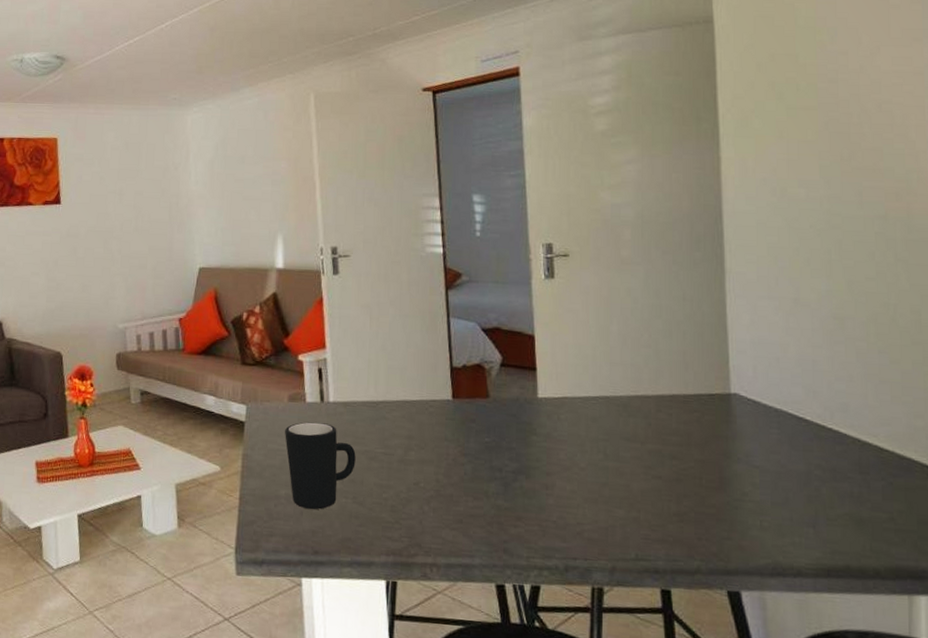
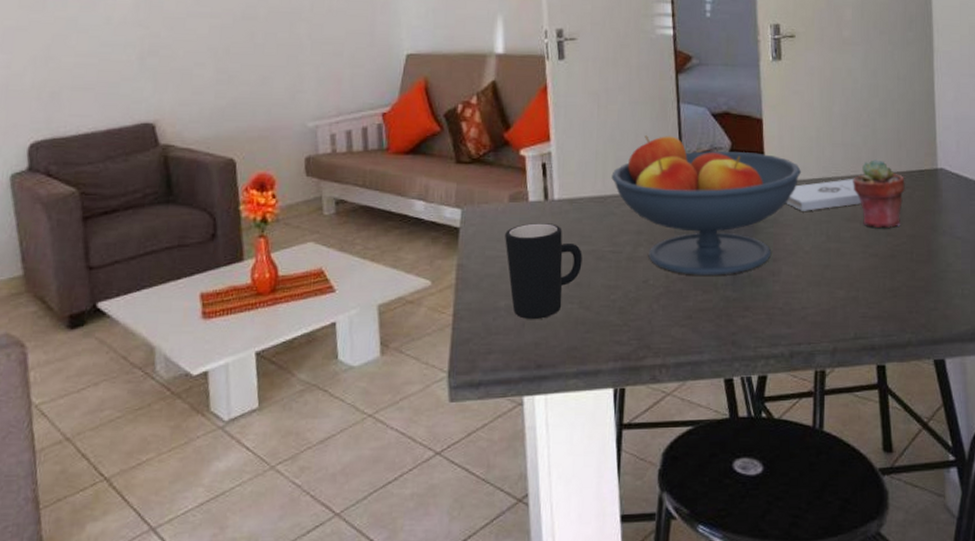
fruit bowl: none [383,347,576,484] -> present [611,135,801,275]
notepad: none [560,398,642,428] -> present [786,179,861,211]
potted succulent: none [633,380,692,451] -> present [853,159,905,228]

